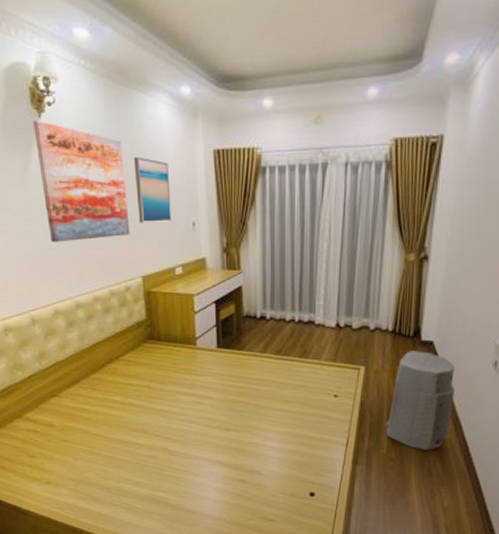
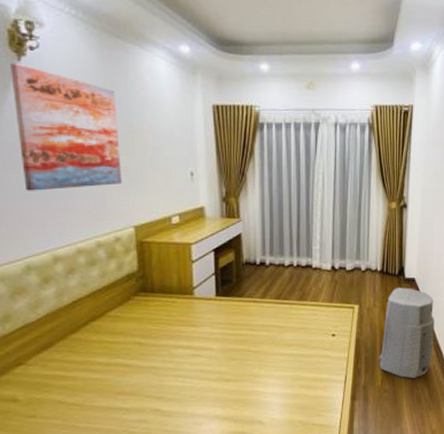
wall art: present [133,156,171,223] -> none [128,107,168,173]

